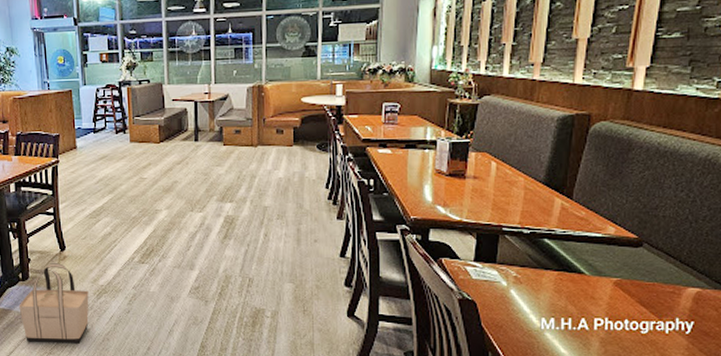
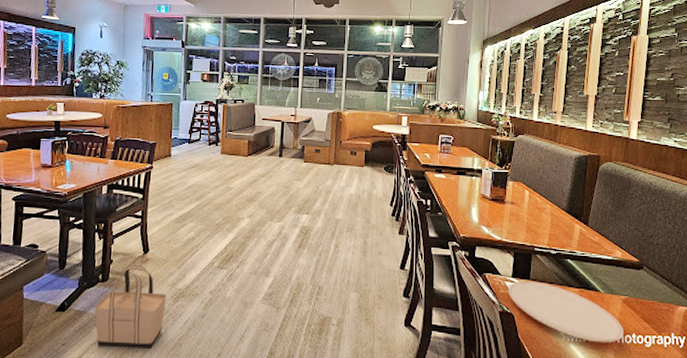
plate: none [469,264,613,331] -> present [508,281,624,343]

